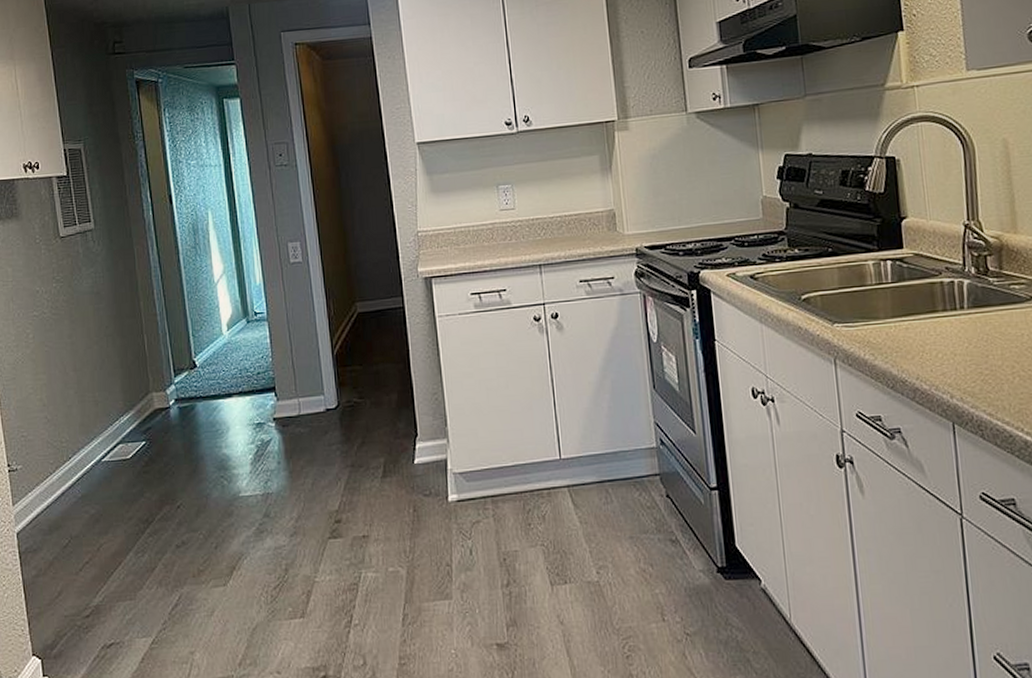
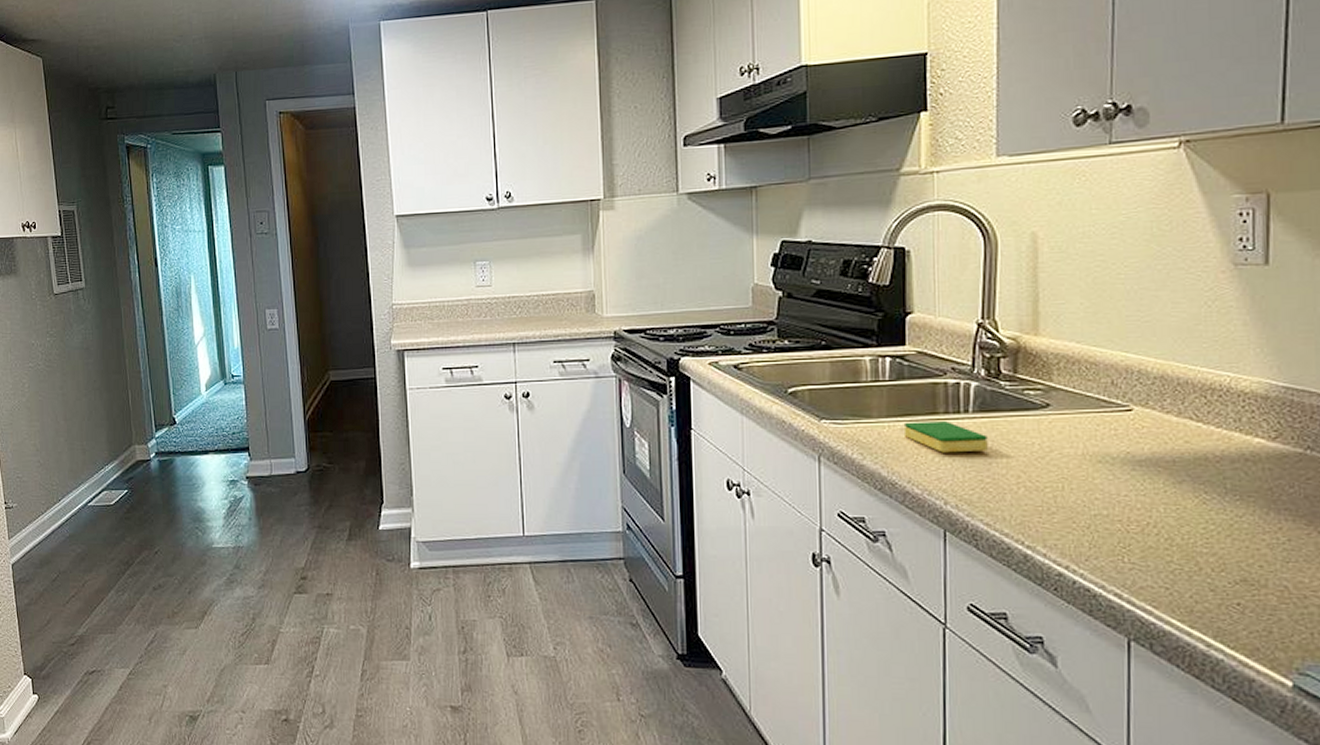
dish sponge: none [908,317,984,349] -> present [903,420,988,453]

